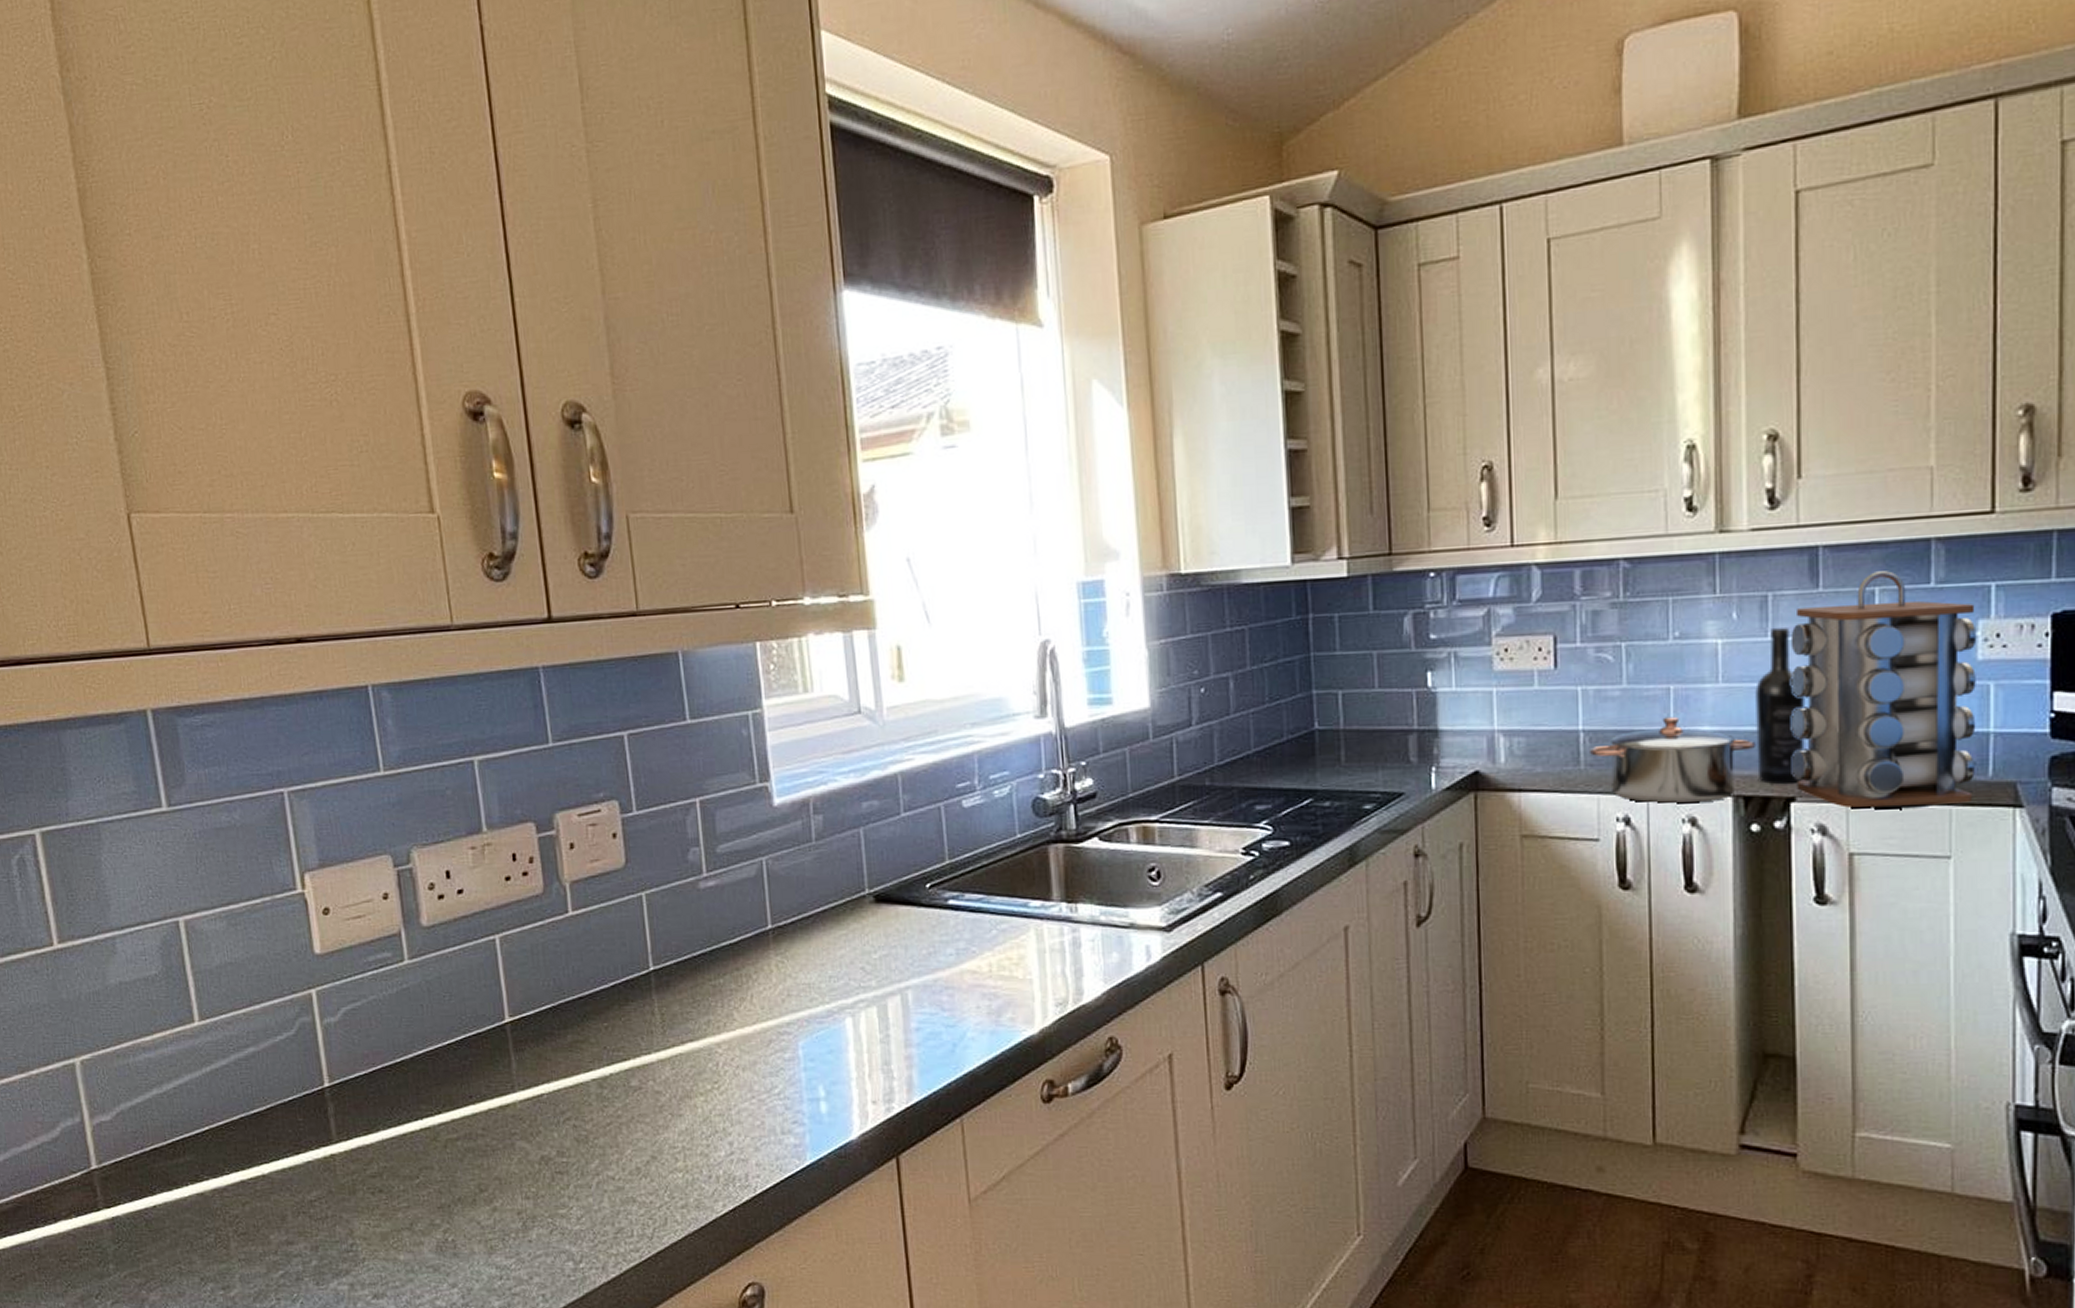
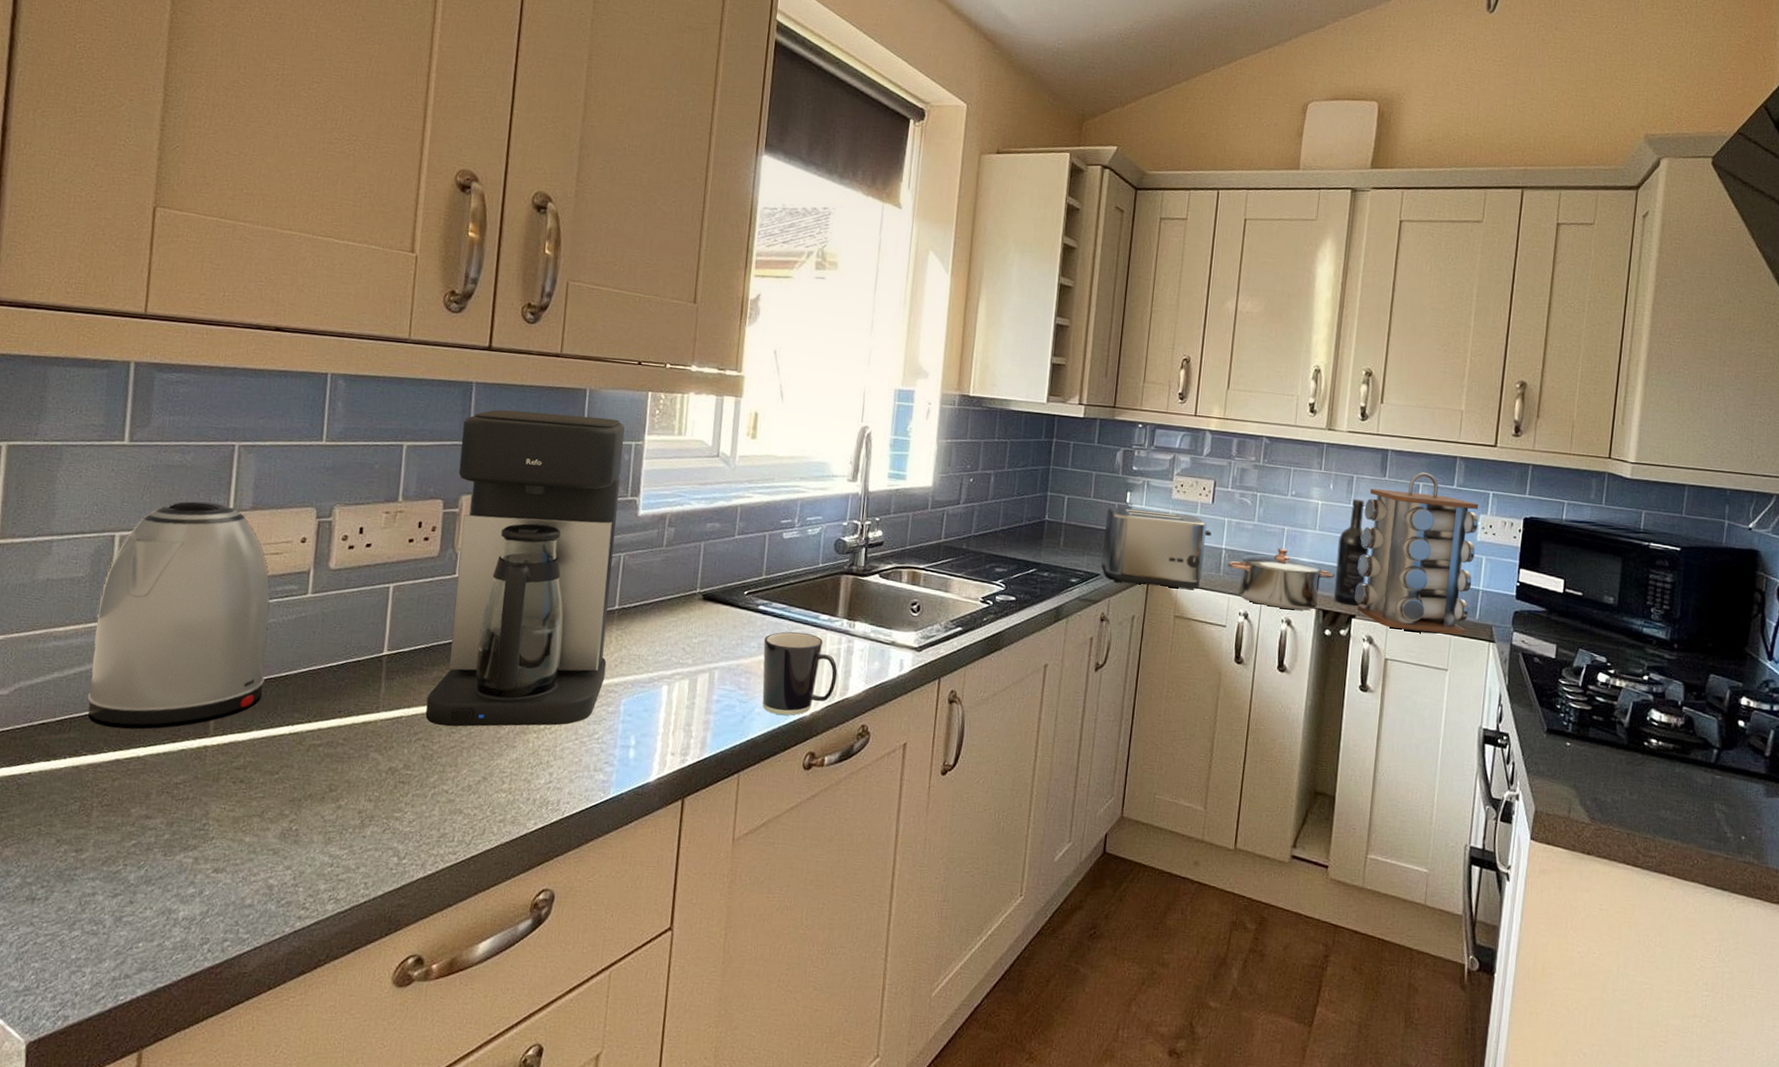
kettle: none [179,865,380,1146] -> present [87,501,270,730]
coffee maker: none [538,685,773,1100] -> present [425,409,625,727]
mug: none [962,927,1066,1037] -> present [762,631,838,716]
toaster: none [1401,689,1560,801] -> present [1100,507,1212,590]

